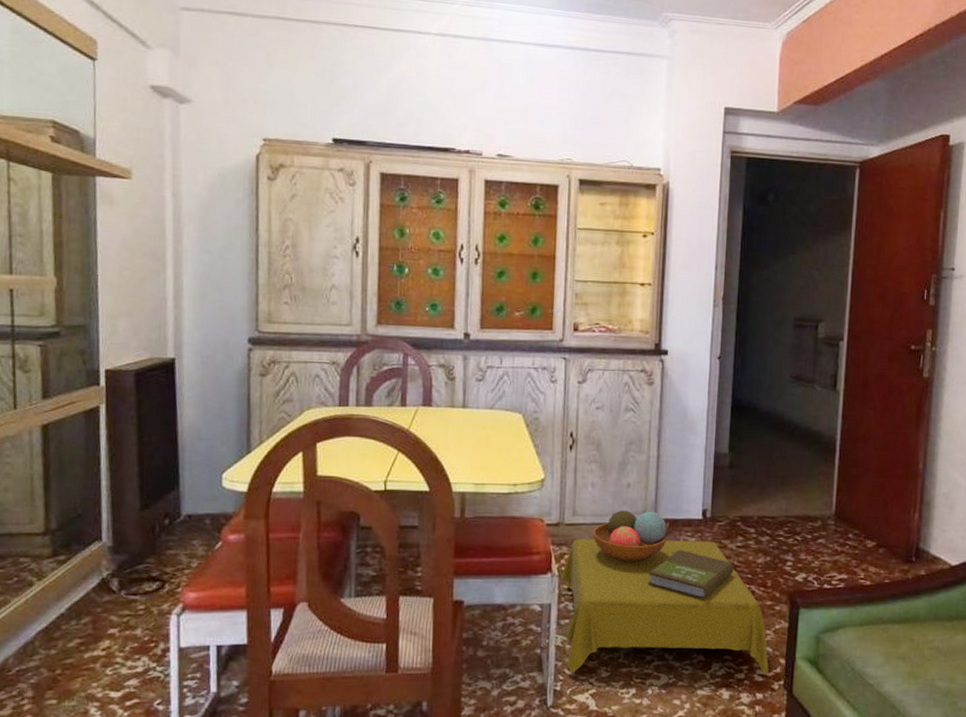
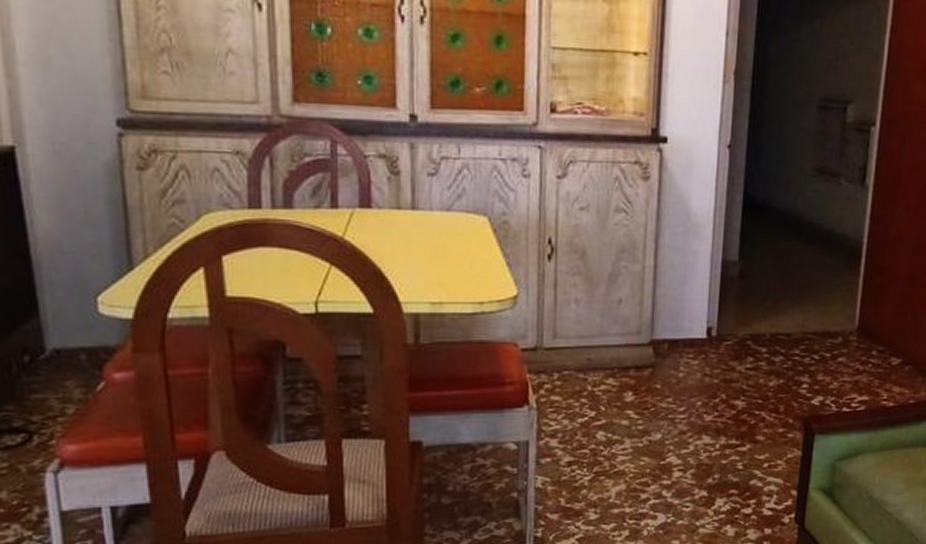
side table: present [562,510,769,676] -> none [541,330,779,518]

